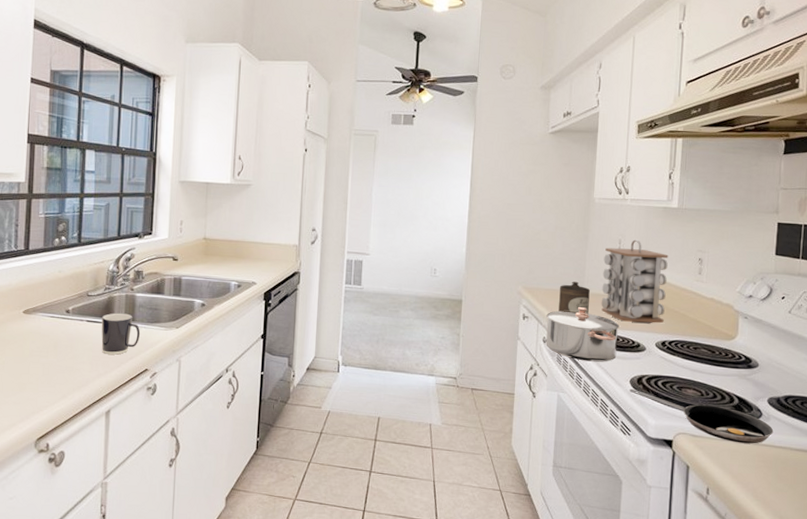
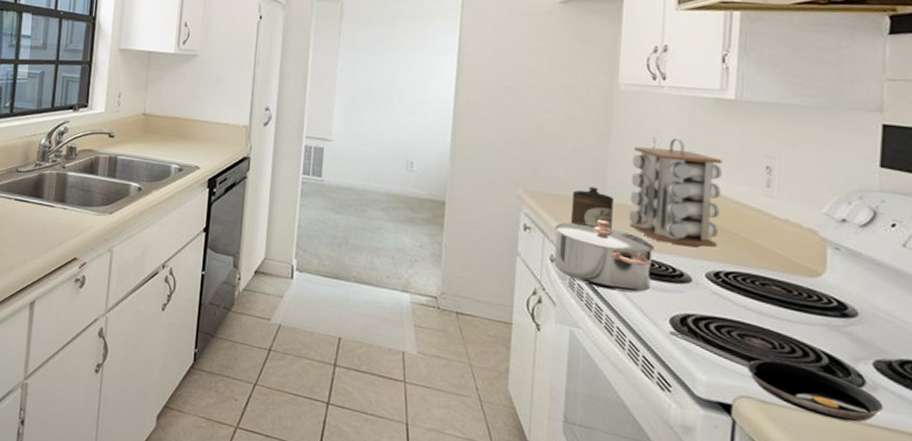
mug: present [101,313,141,355] -> none [29,192,71,239]

